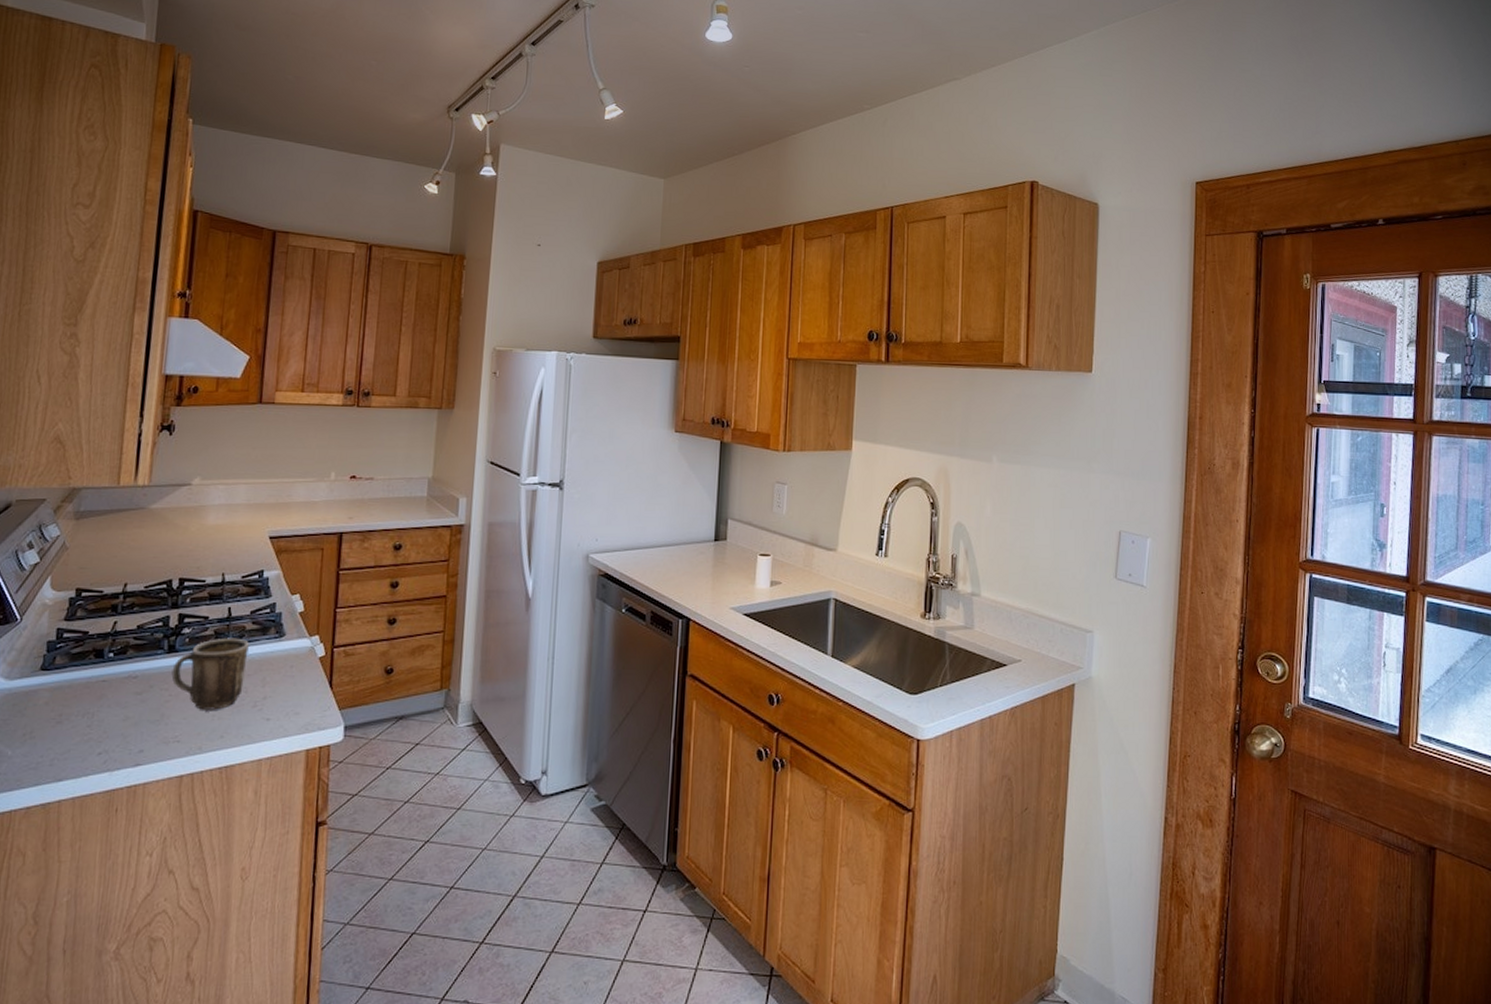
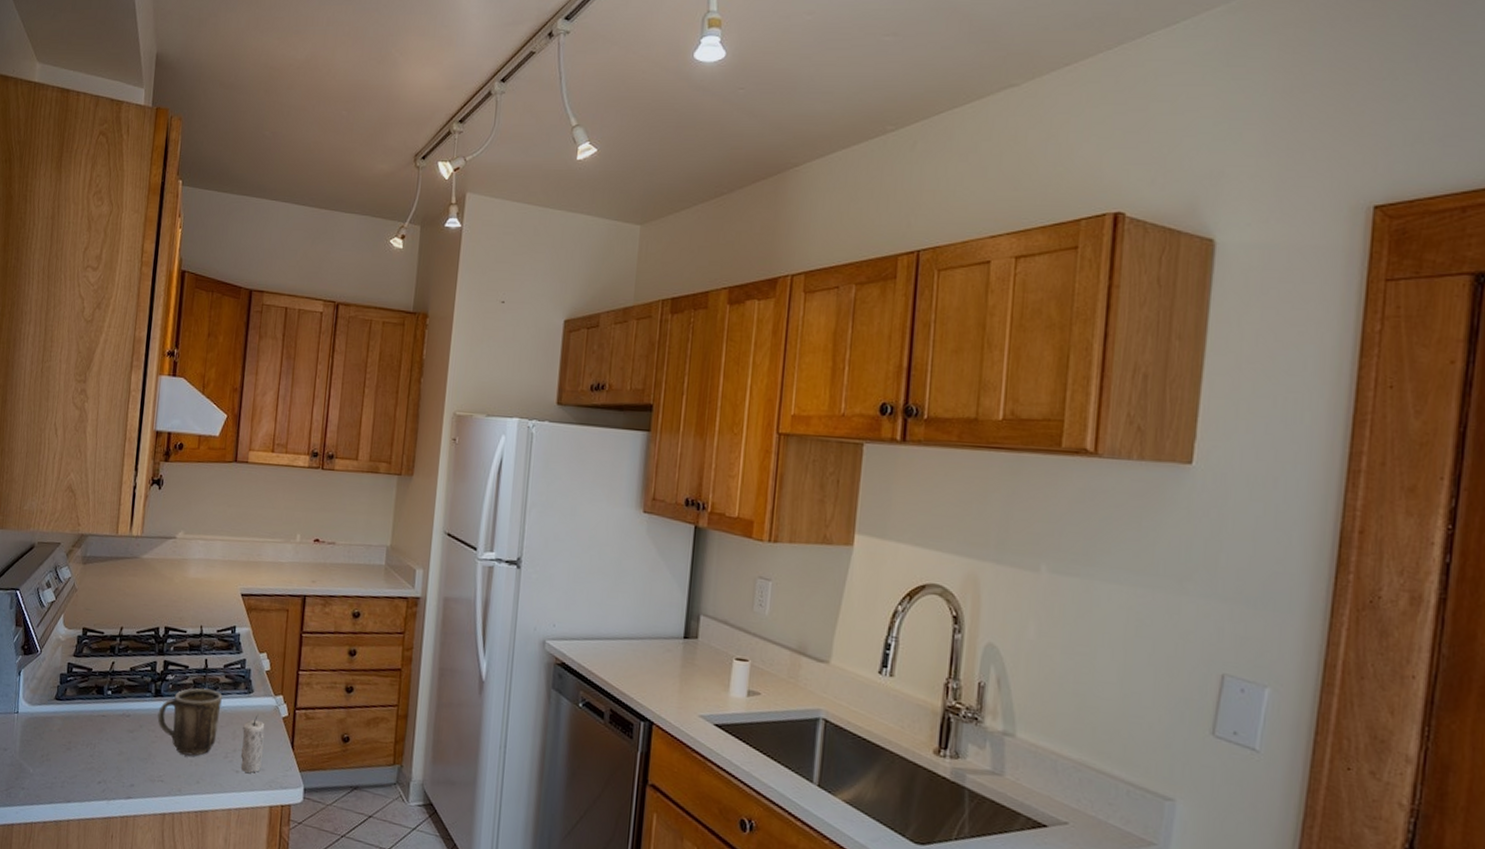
candle: none [271,658,300,720] -> present [240,714,265,774]

